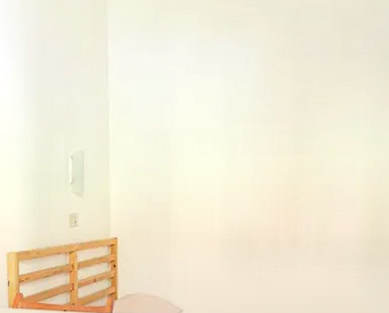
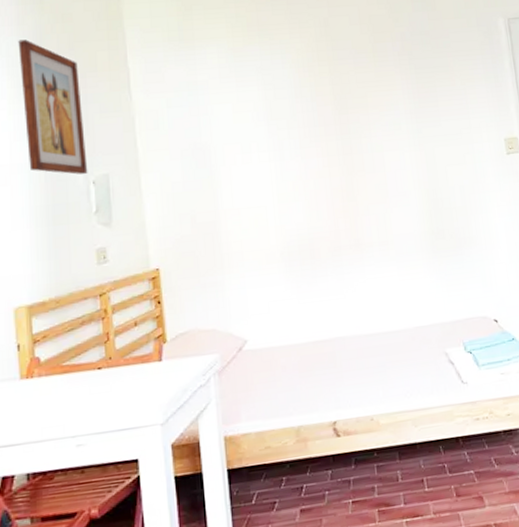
wall art: none [21,25,68,149] -> present [18,39,88,175]

